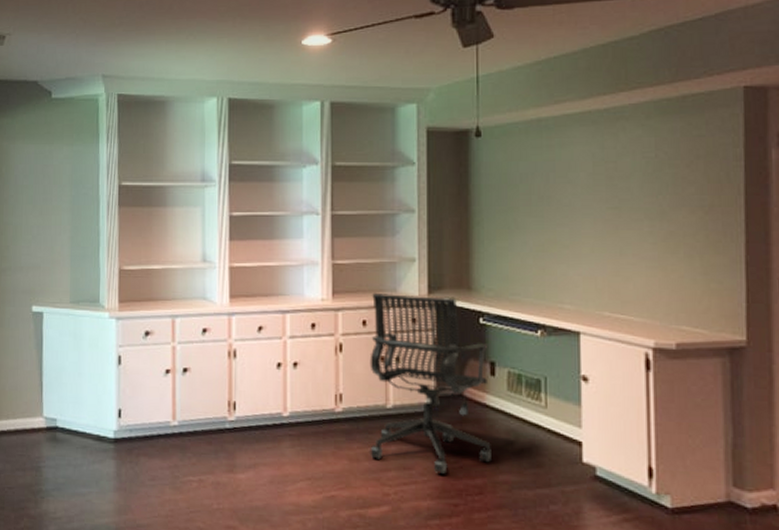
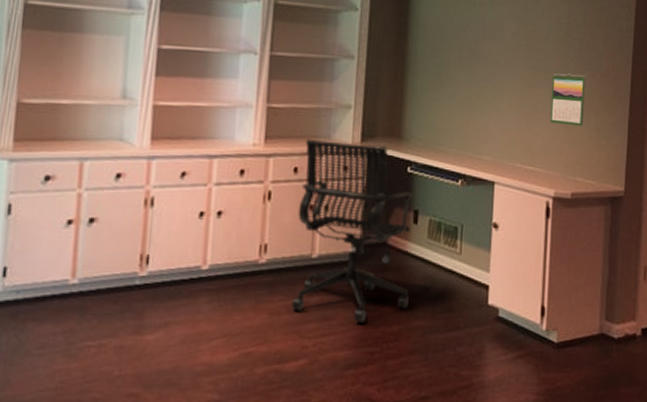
calendar: none [641,212,685,269] -> present [549,73,586,126]

